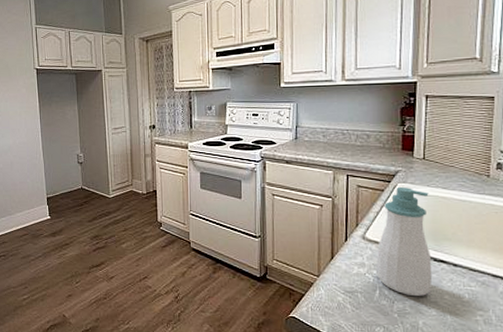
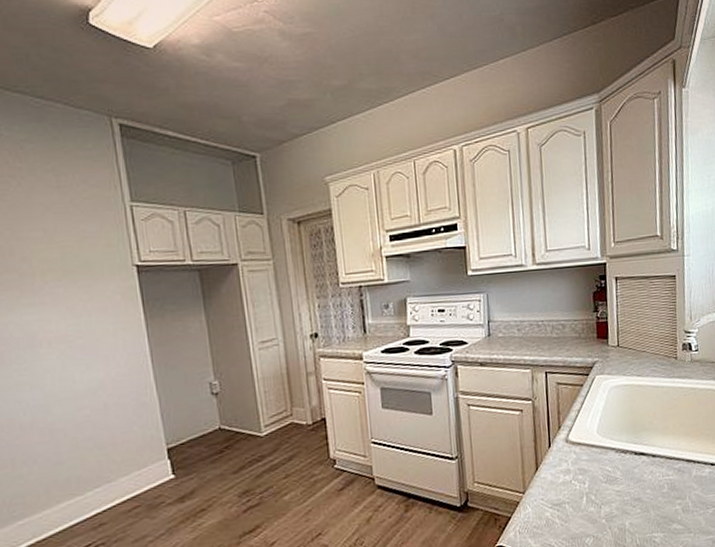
soap bottle: present [376,187,432,297] -> none [581,379,635,497]

